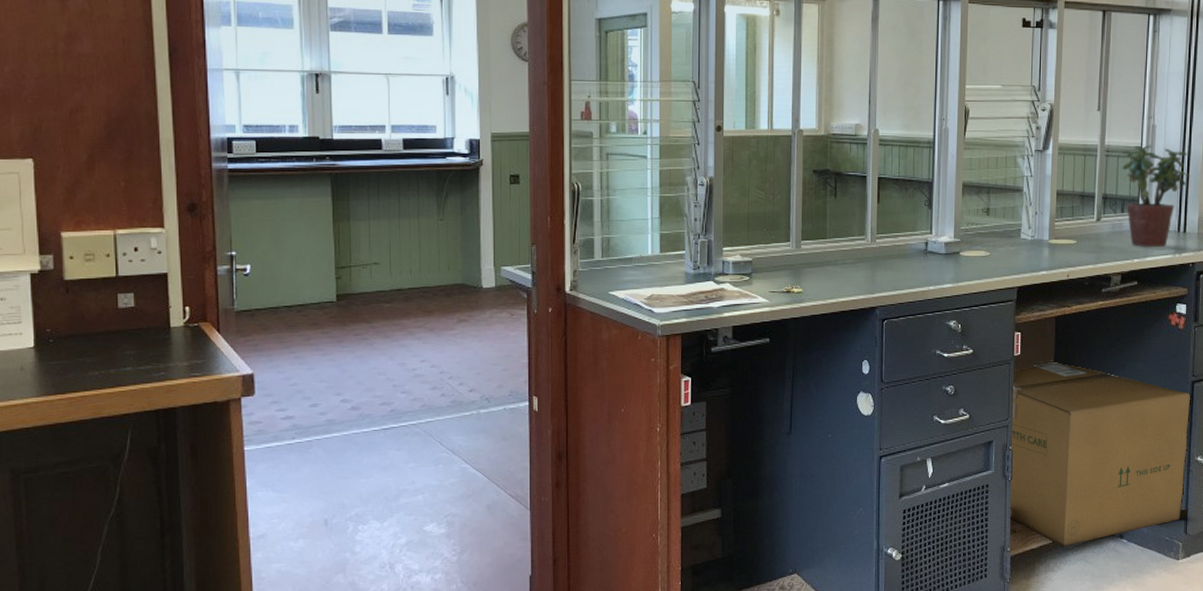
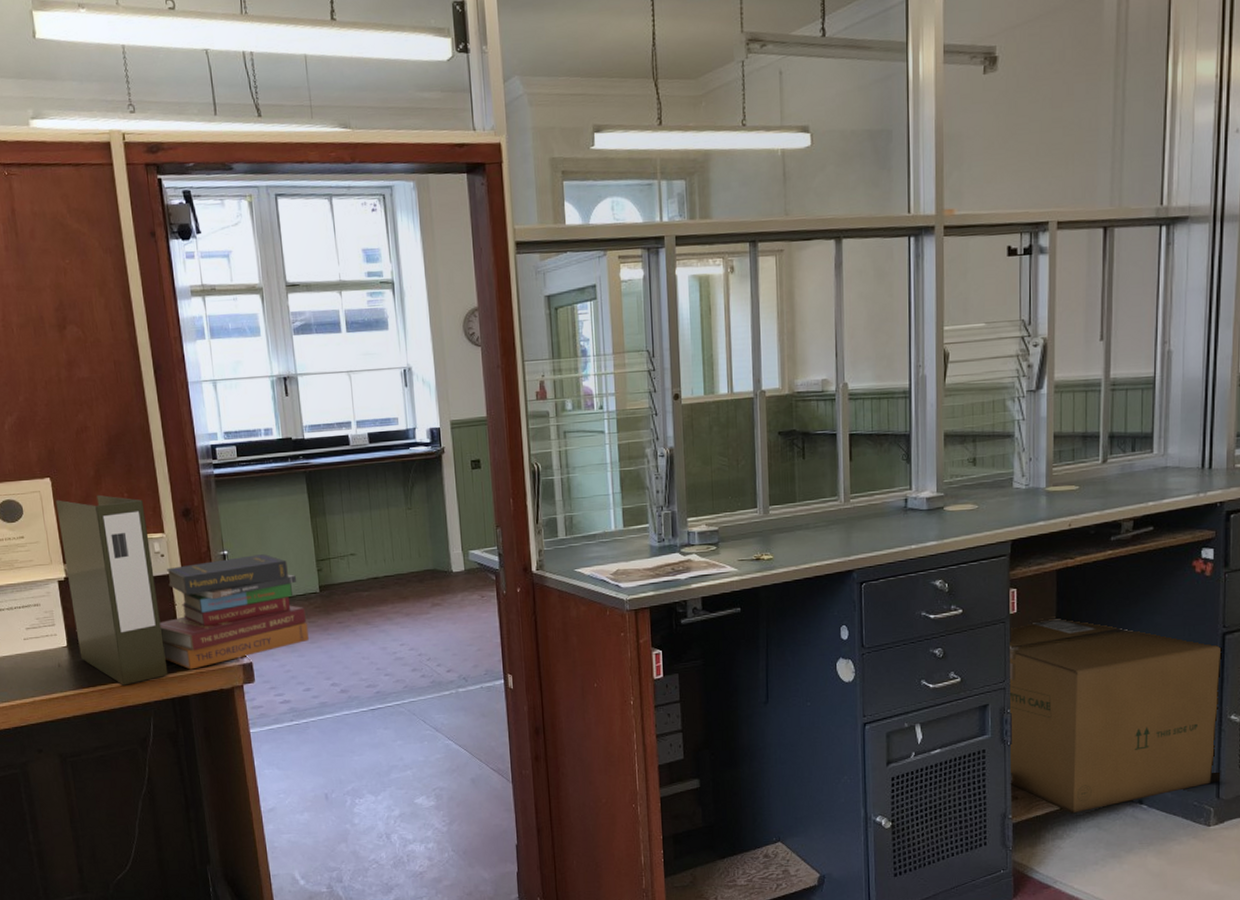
binder: none [37,181,154,394] -> present [56,494,168,685]
books: none [149,258,320,379] -> present [159,554,309,670]
potted plant: present [1122,144,1190,247] -> none [1132,372,1216,489]

